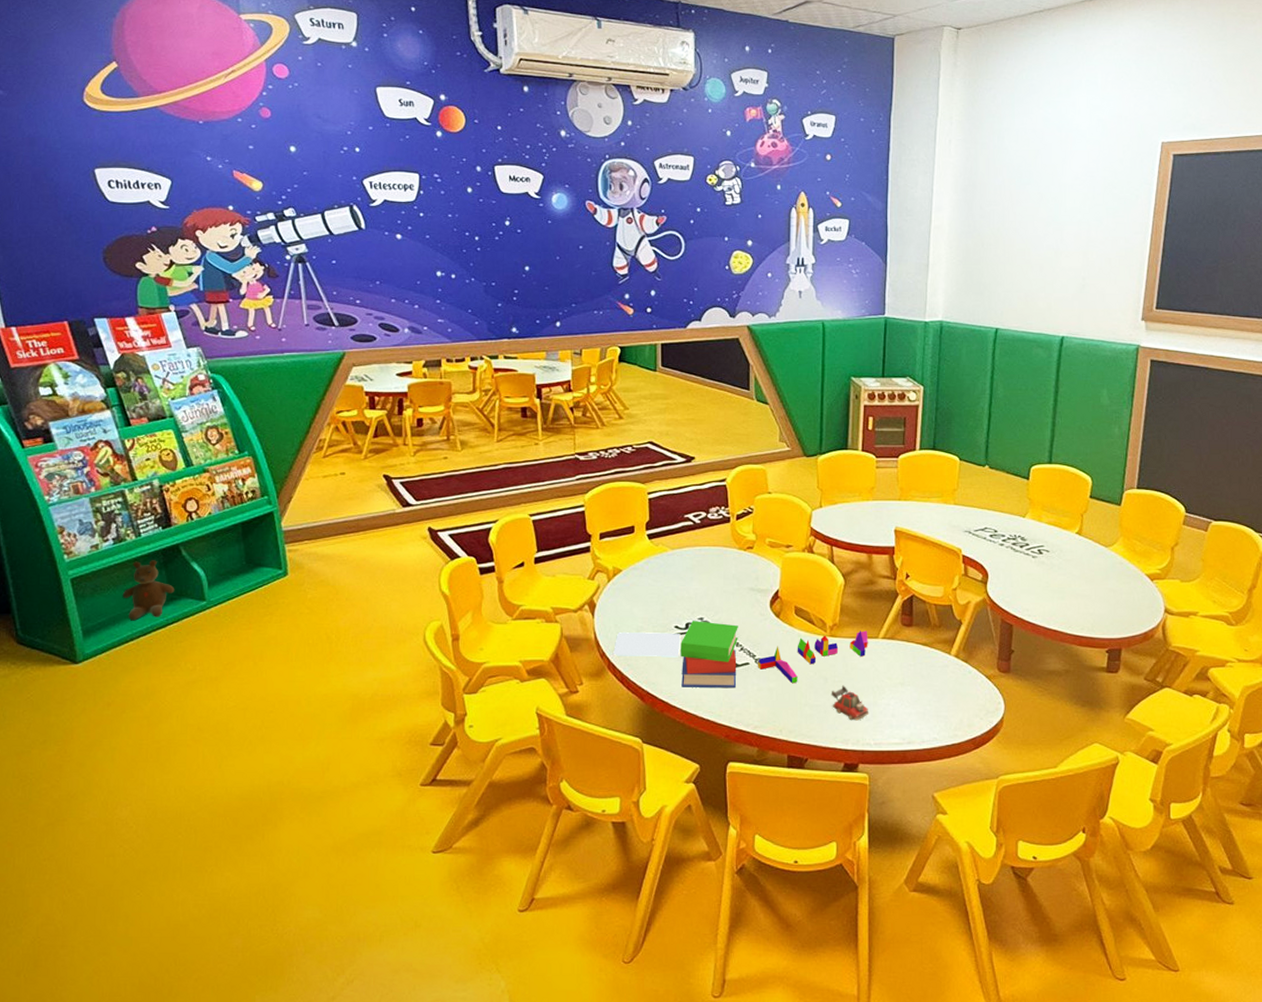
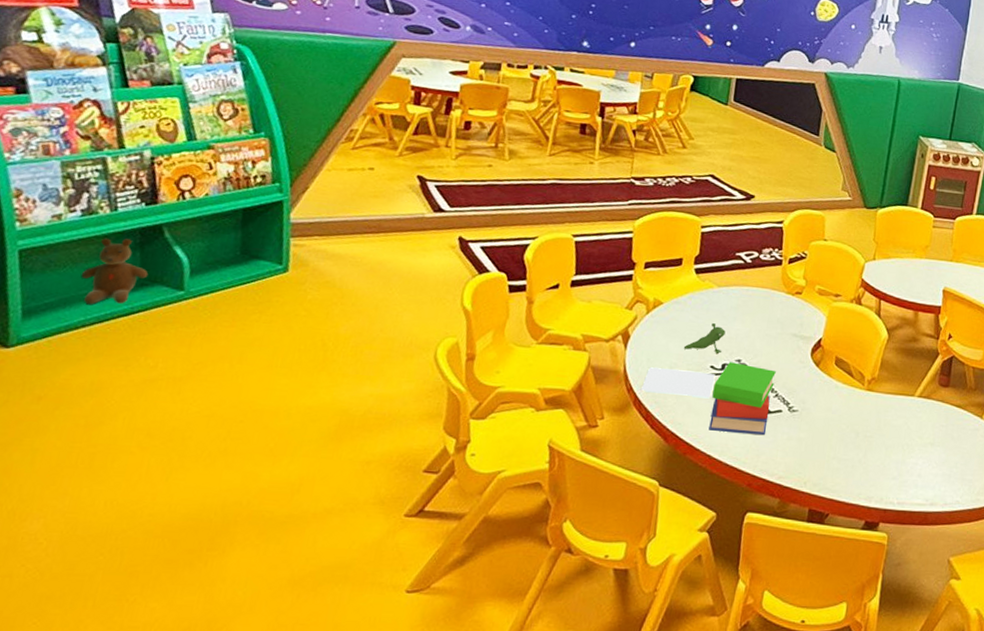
toy dinosaur: none [647,585,685,615] -> present [683,323,726,355]
toy blocks: present [757,630,868,684] -> none [790,387,905,436]
toy car: present [831,685,869,721] -> none [860,441,897,478]

